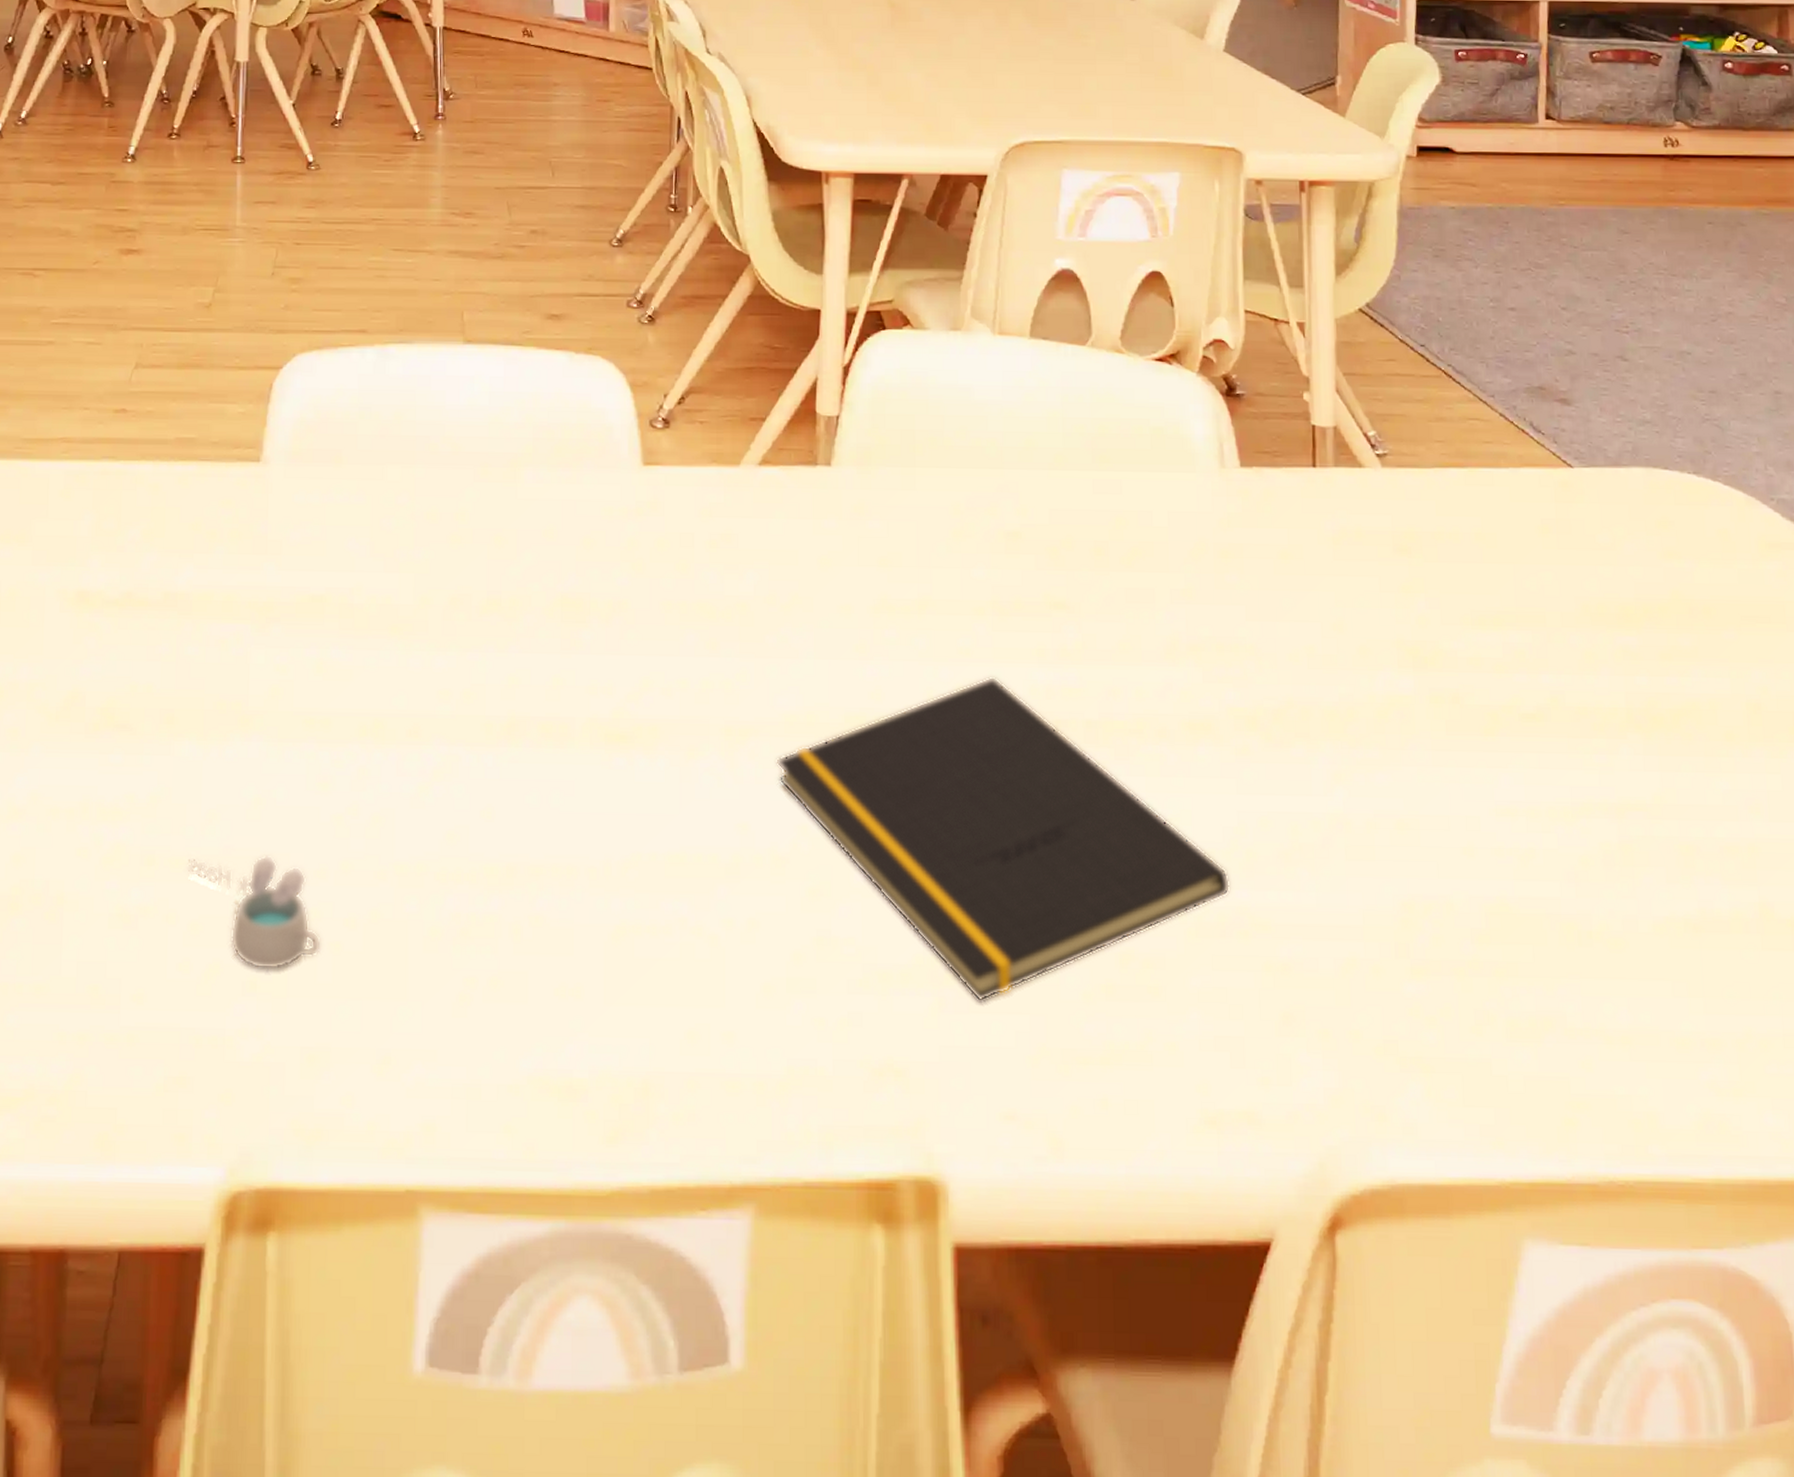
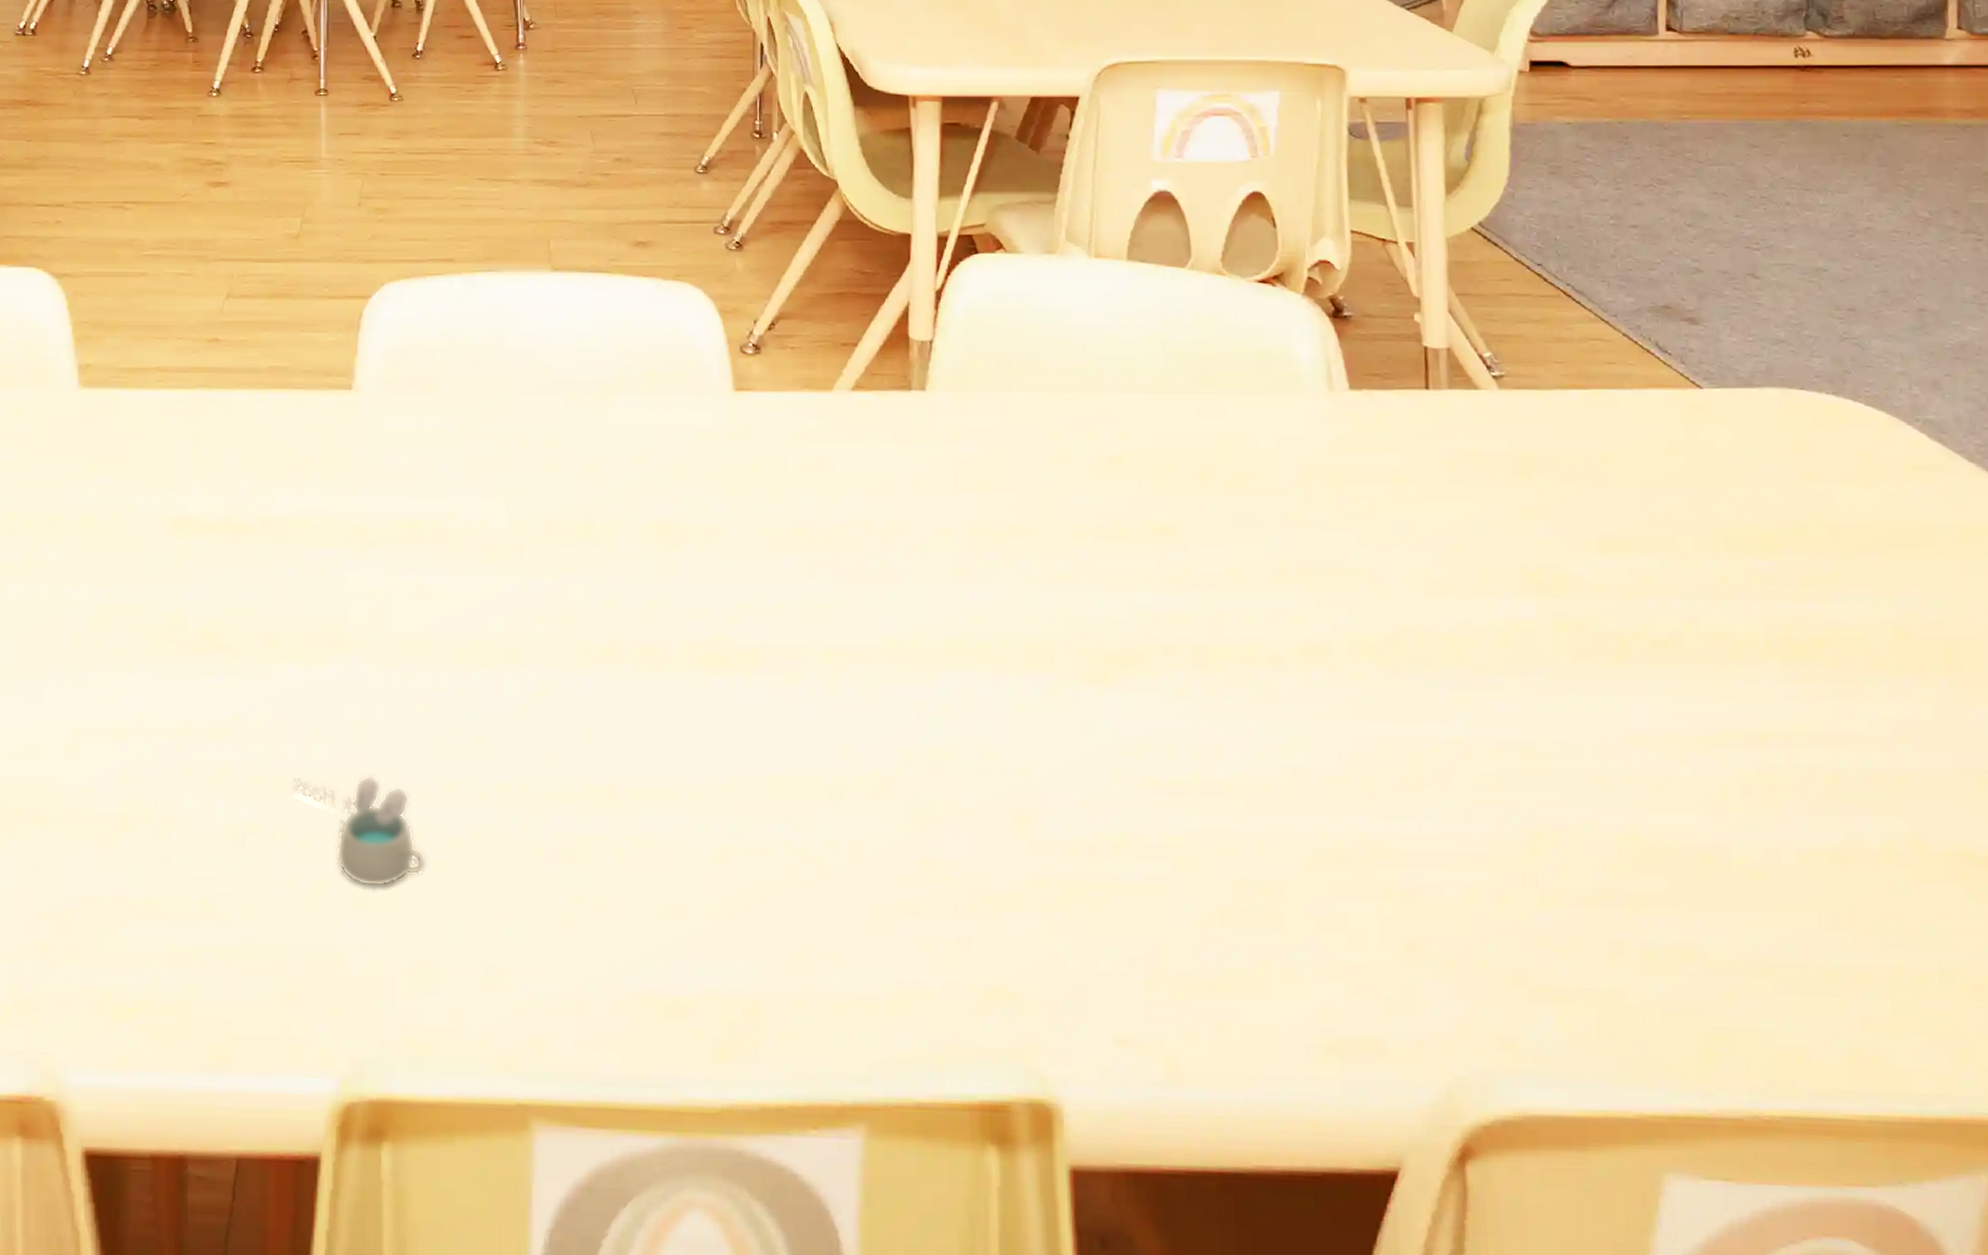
notepad: present [776,676,1231,1001] -> none [877,601,1349,926]

